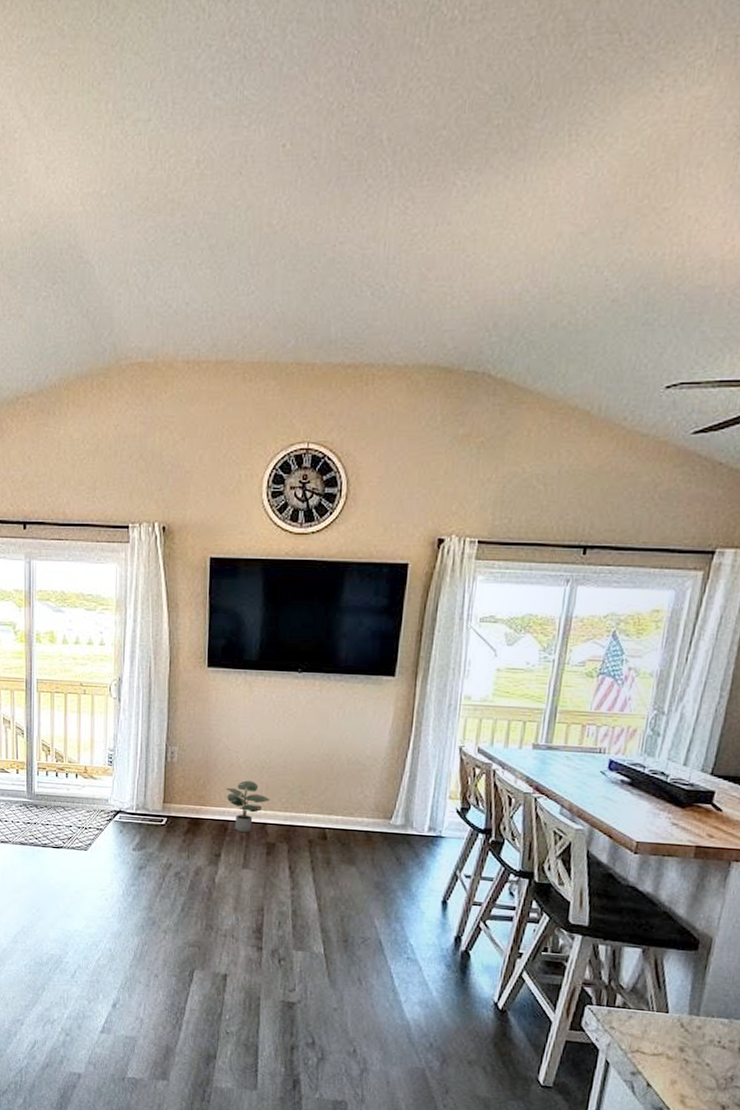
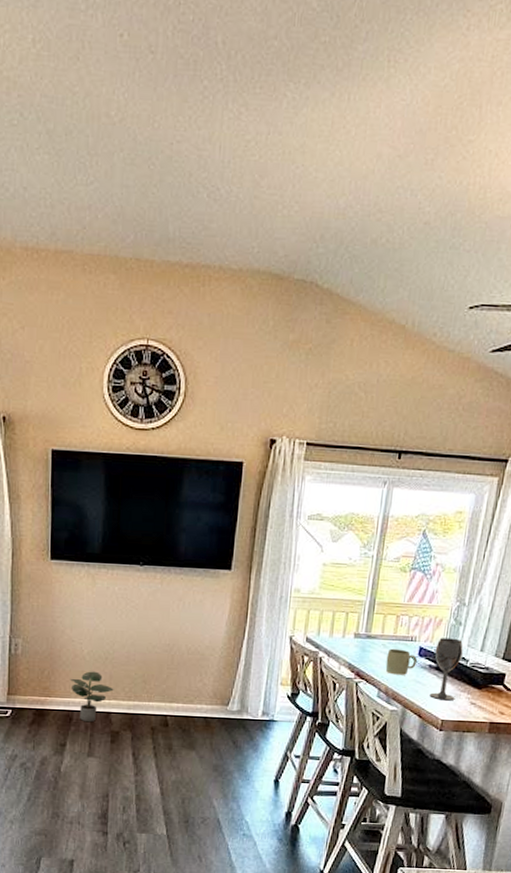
mug: none [569,761,606,791] -> present [385,648,417,675]
wine glass: none [622,750,663,821] -> present [429,638,464,701]

